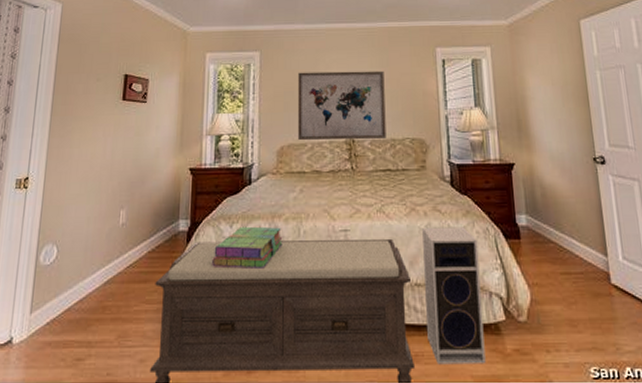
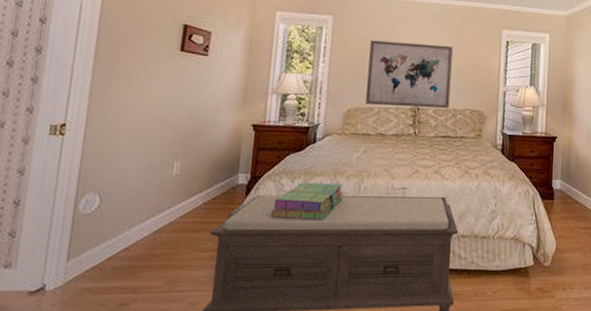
speaker: present [422,227,486,365] -> none [467,188,518,301]

